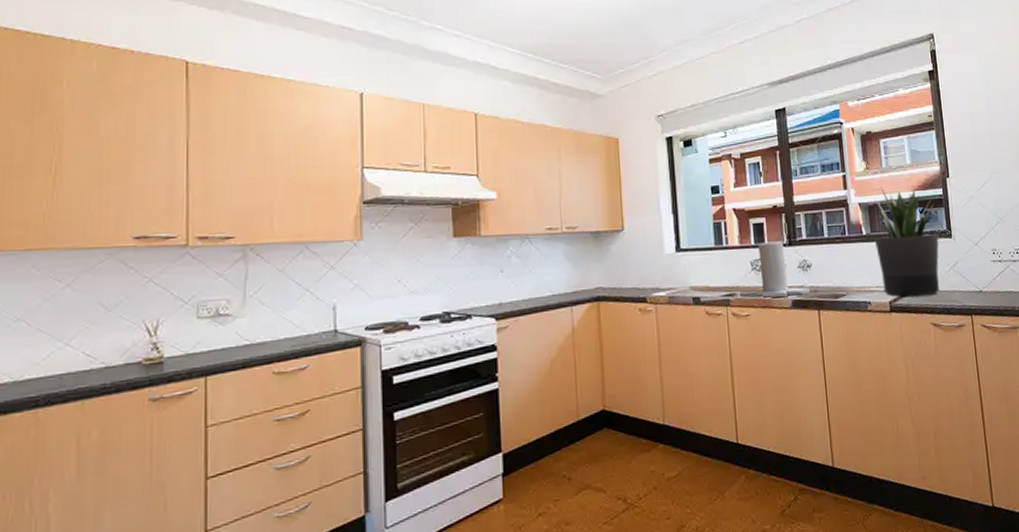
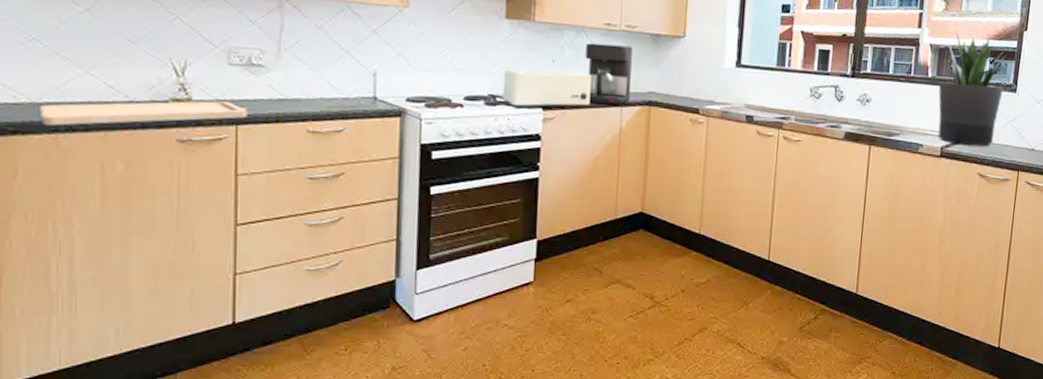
cutting board: none [22,354,216,402] -> present [40,100,248,126]
toaster: none [455,278,541,322] -> present [502,69,592,109]
coffee maker: none [531,246,579,308] -> present [585,43,633,106]
paper towel: present [758,241,811,298] -> none [815,70,865,128]

